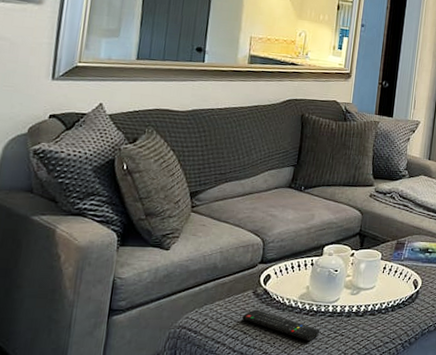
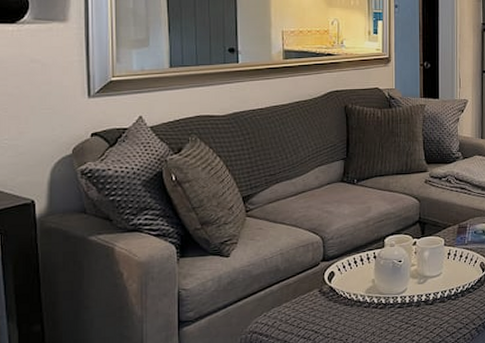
remote control: present [242,309,320,341] -> none [311,307,391,334]

